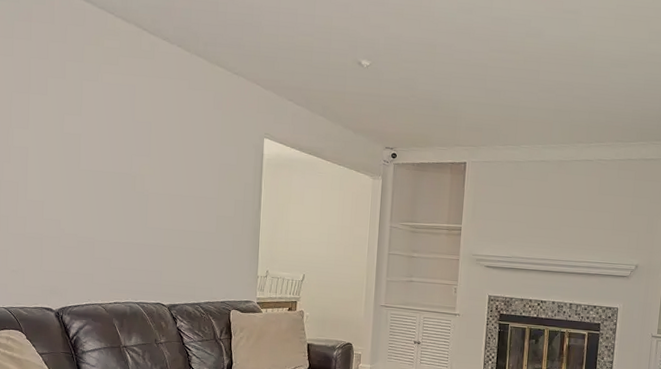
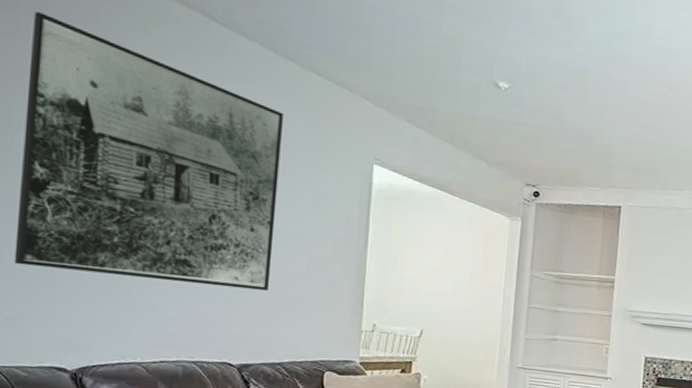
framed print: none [16,35,196,245] -> present [14,11,284,291]

